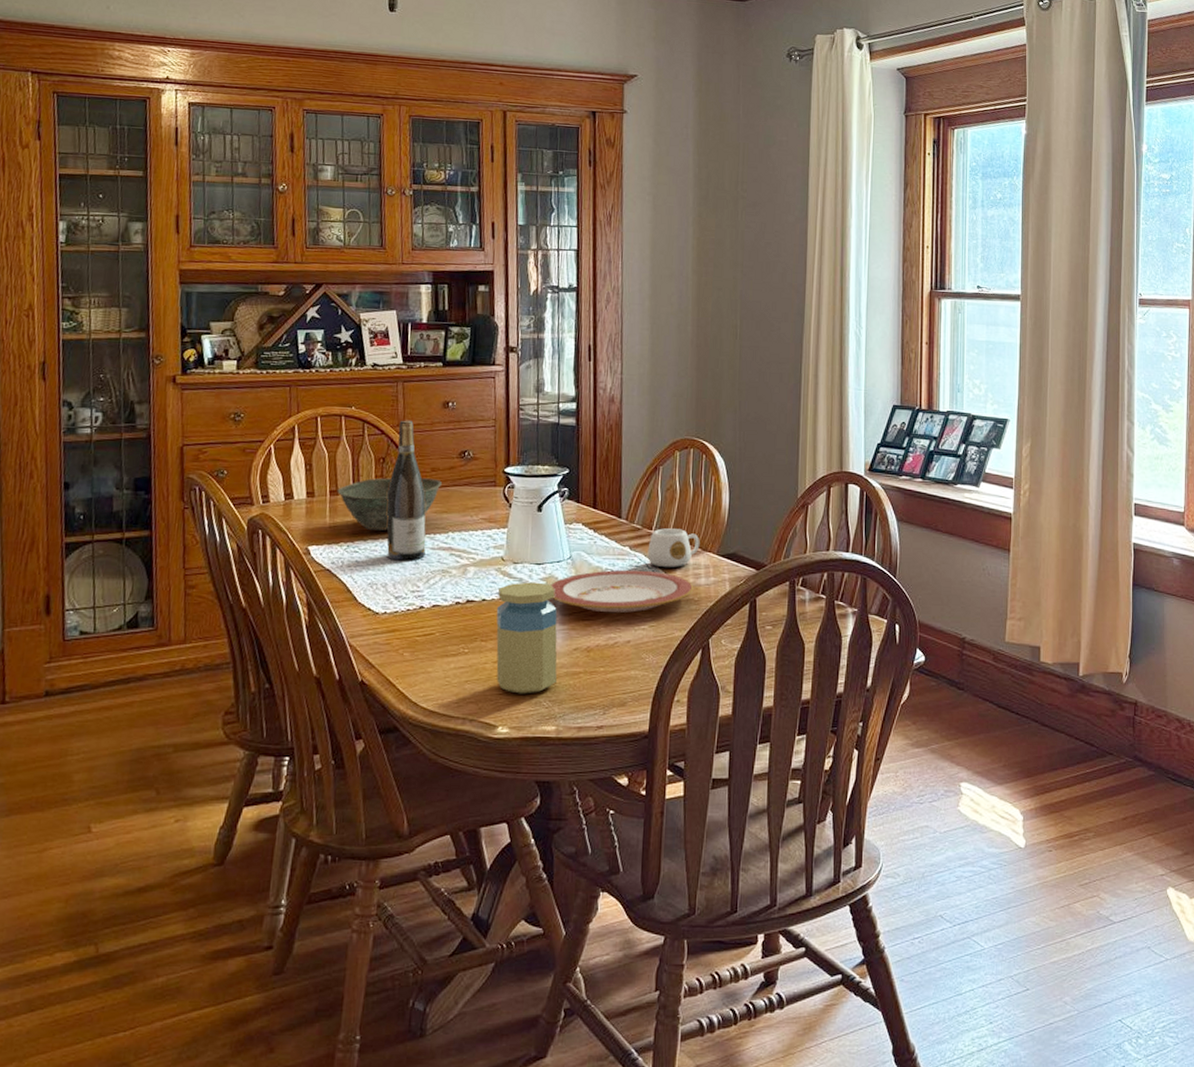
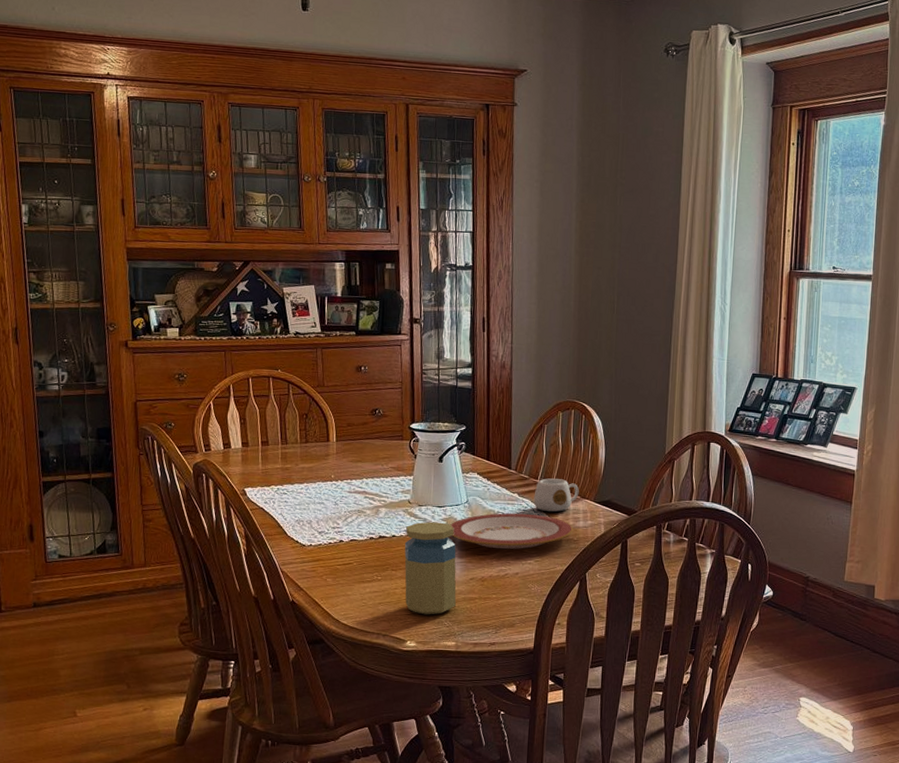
bowl: present [337,478,442,531] -> none [267,431,356,476]
wine bottle: present [387,420,426,560] -> none [310,381,344,502]

